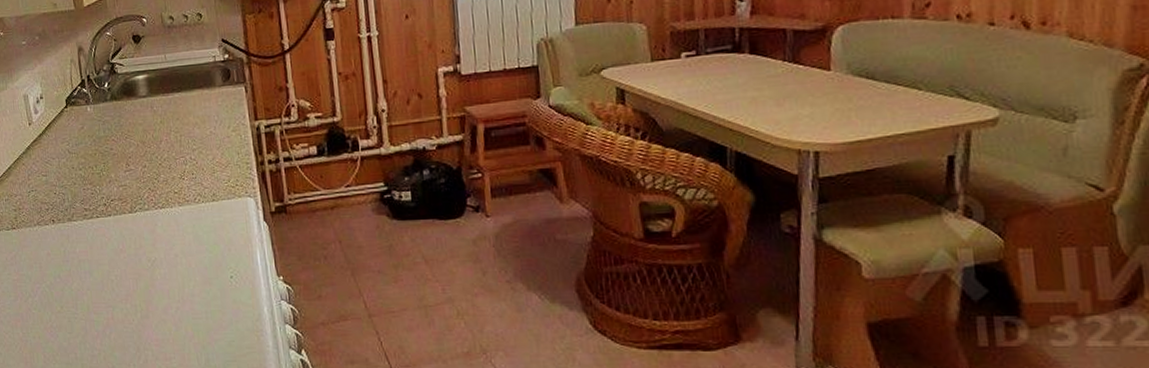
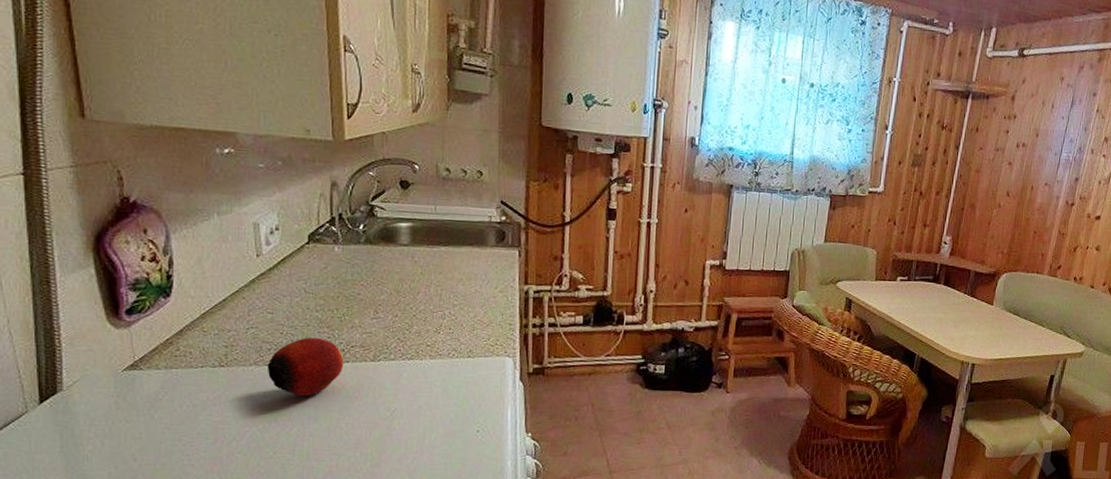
apple: none [47,195,108,251] -> present [267,338,344,396]

